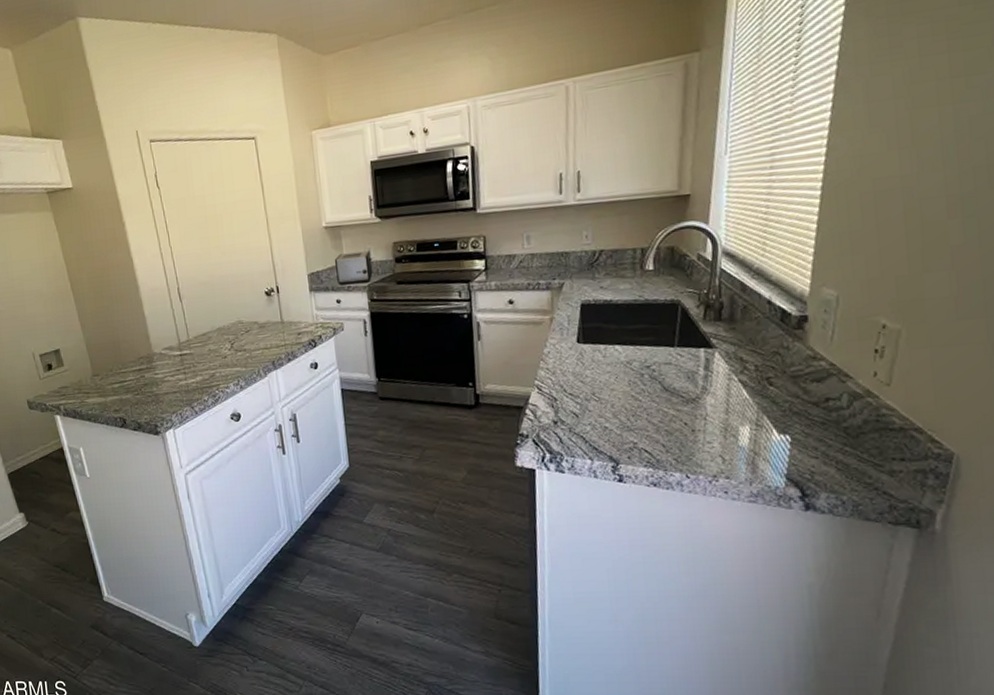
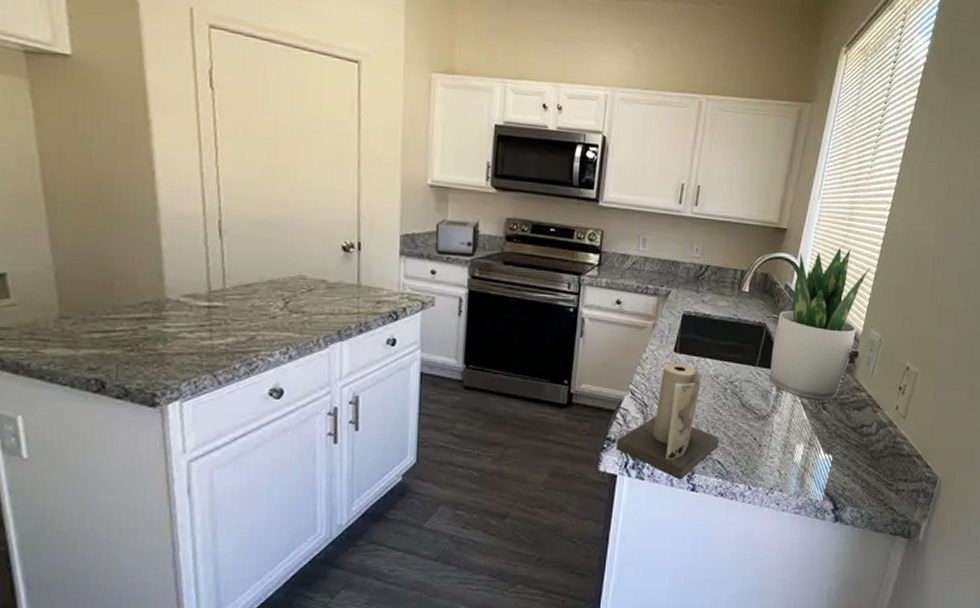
paper towel roll: none [530,353,643,472] -> present [616,363,719,480]
planter: none [691,202,811,376] -> present [769,248,872,400]

